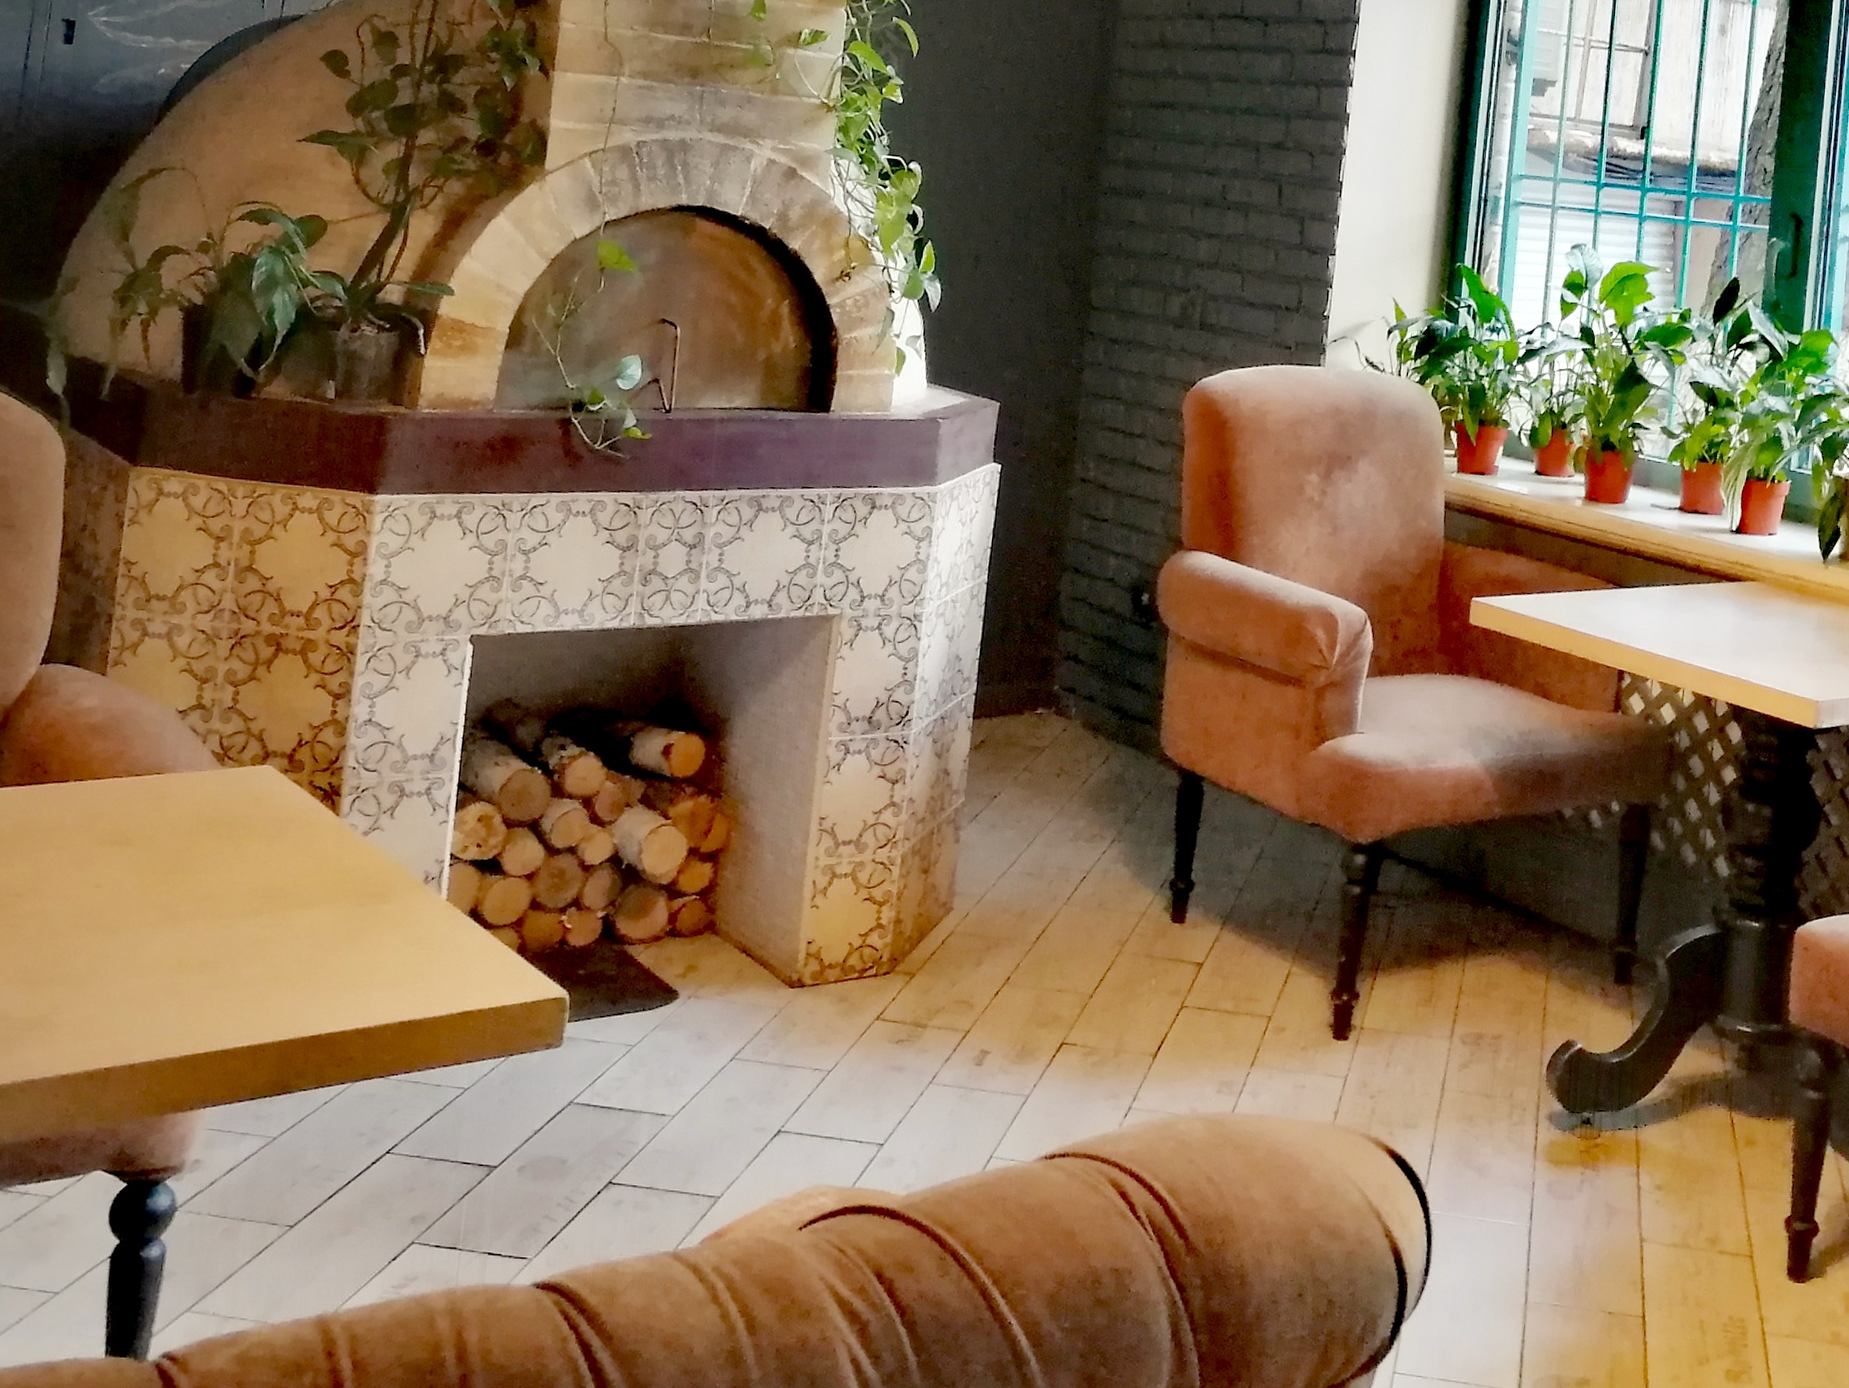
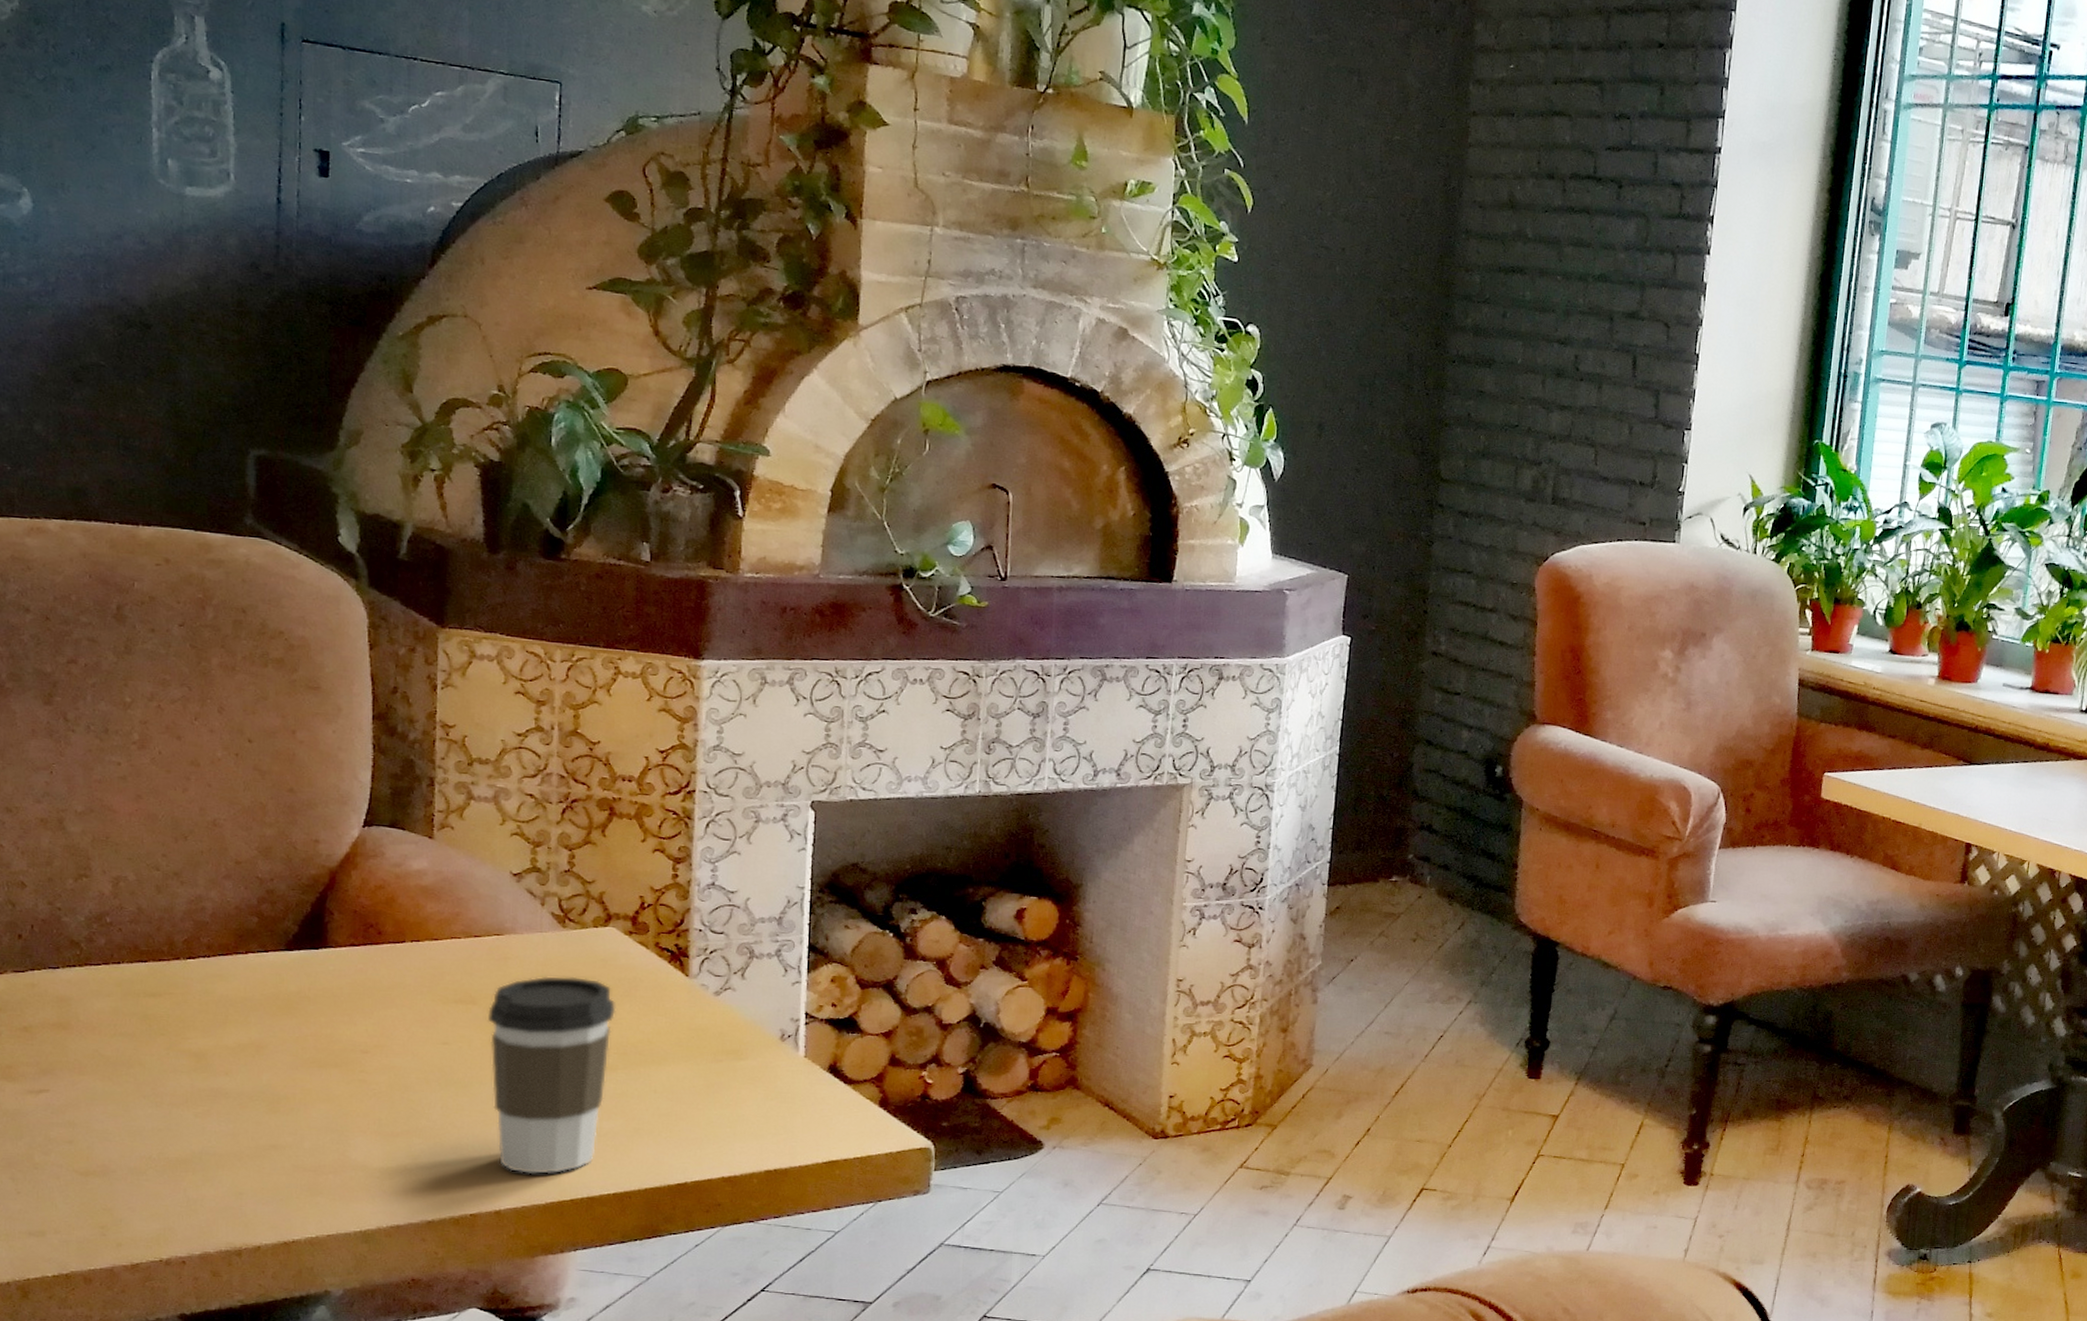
coffee cup: none [138,816,266,1025] -> present [488,976,616,1174]

